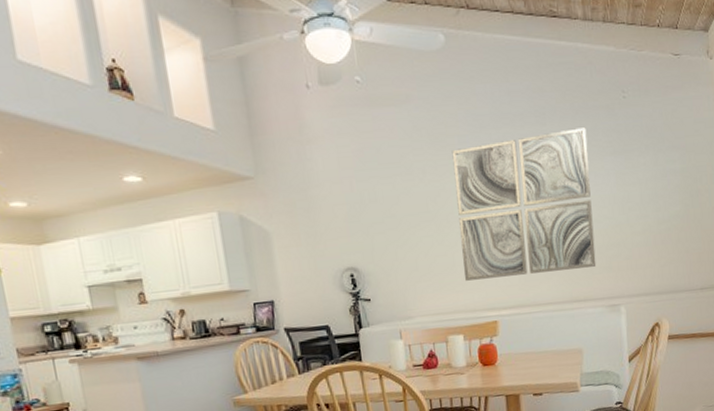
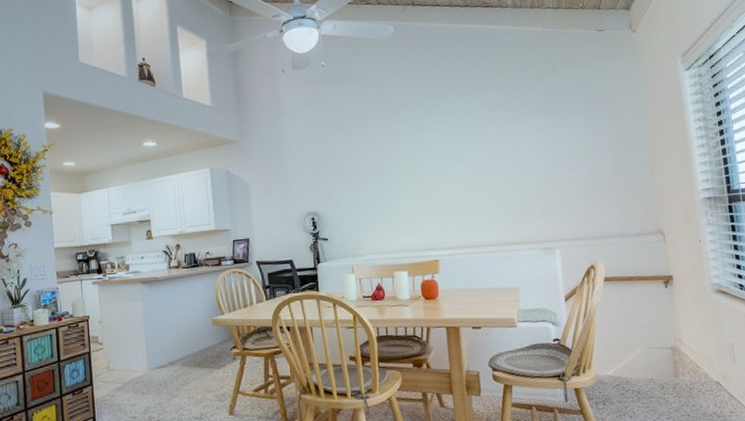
wall art: present [452,127,597,281] -> none [399,94,531,224]

